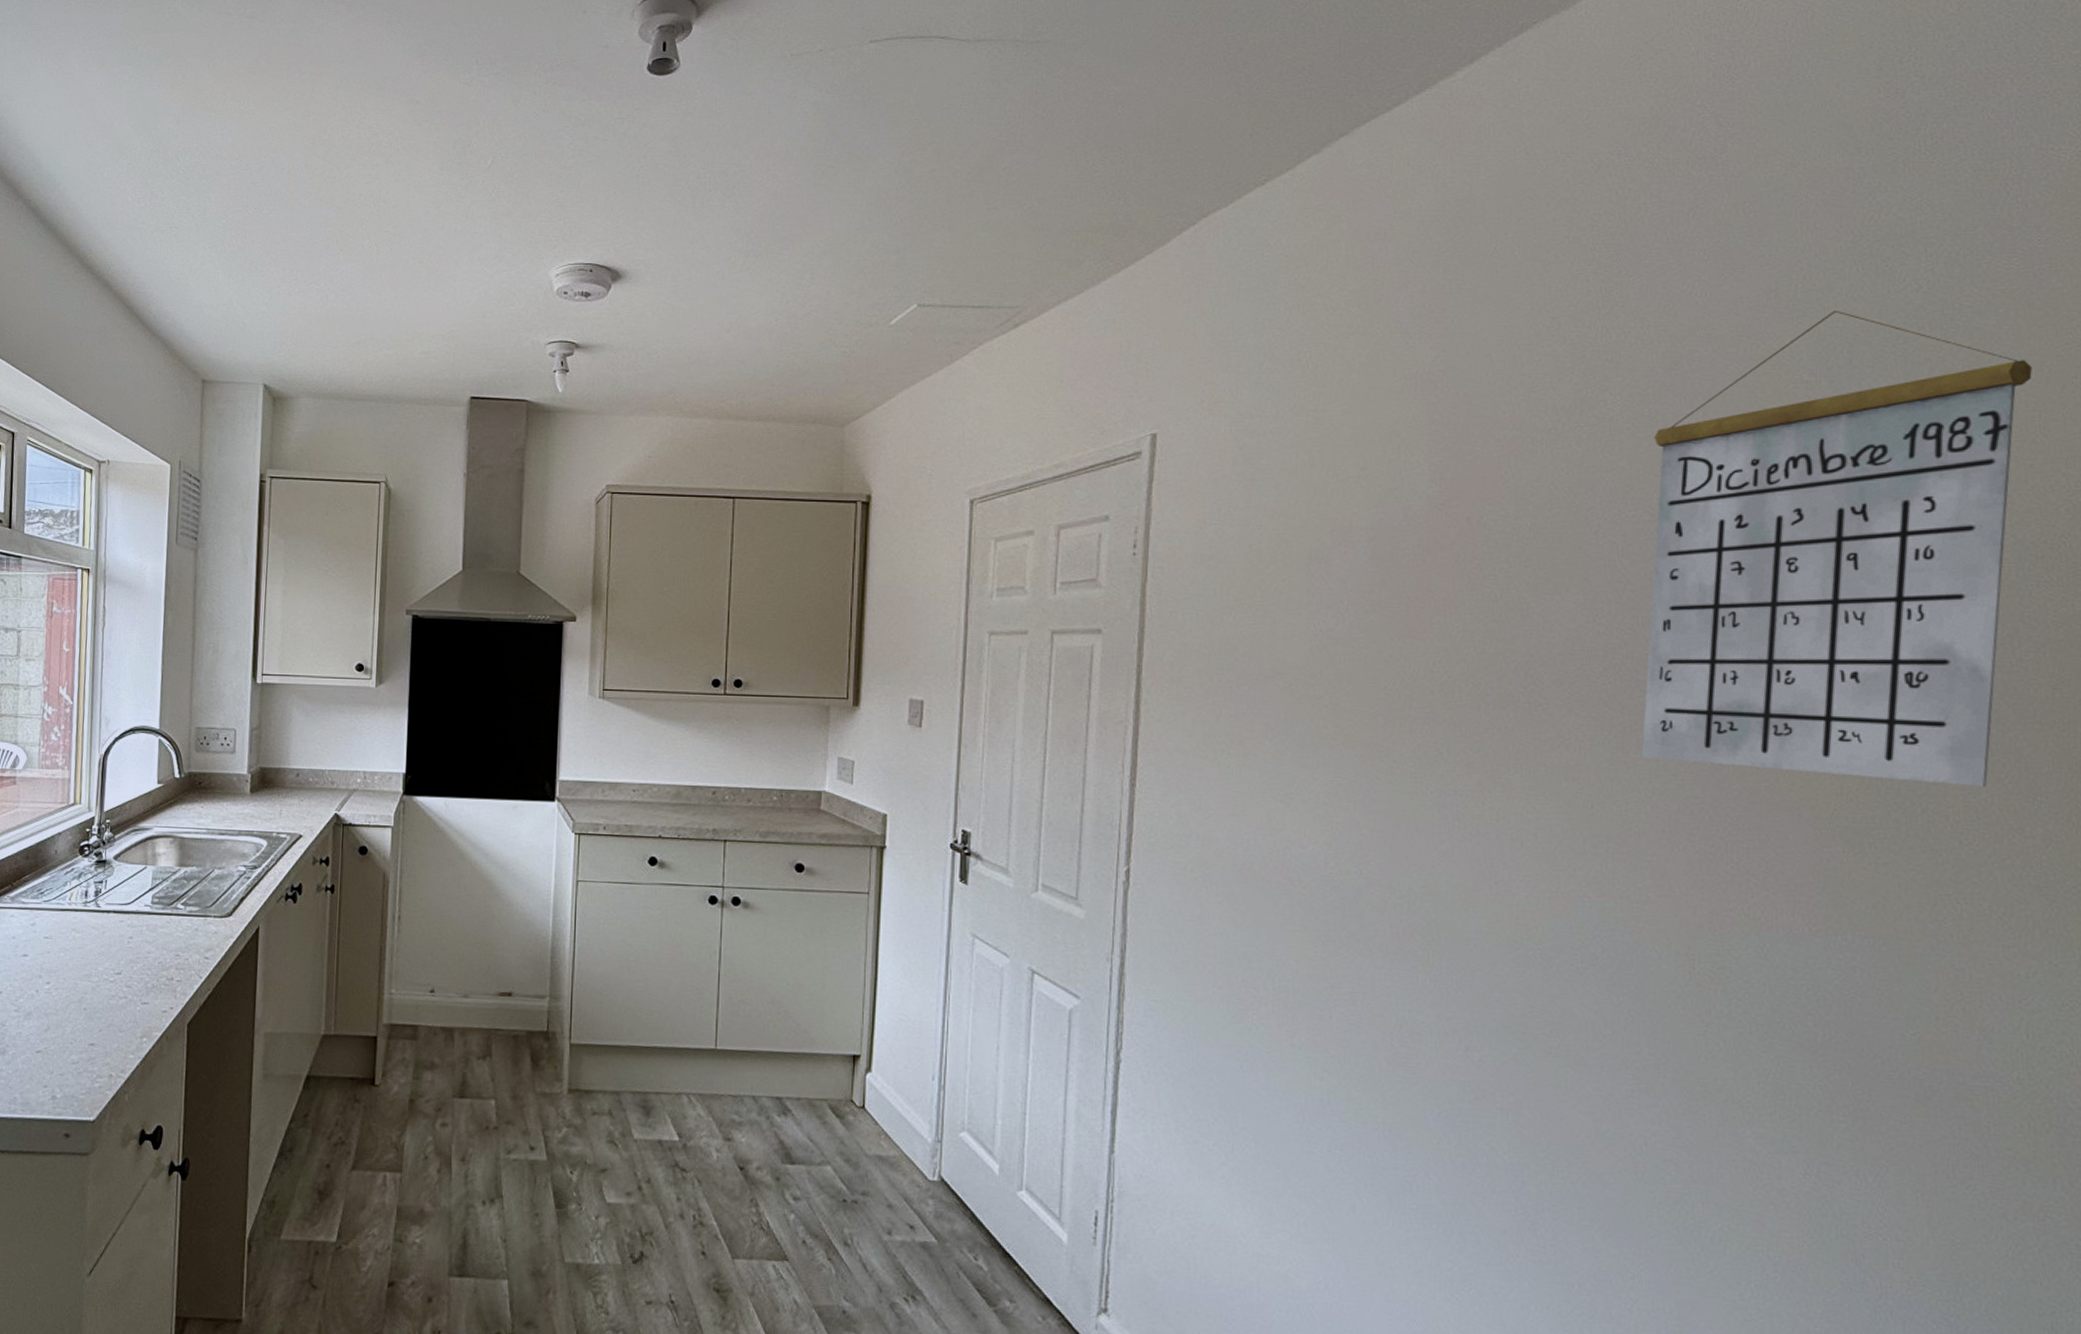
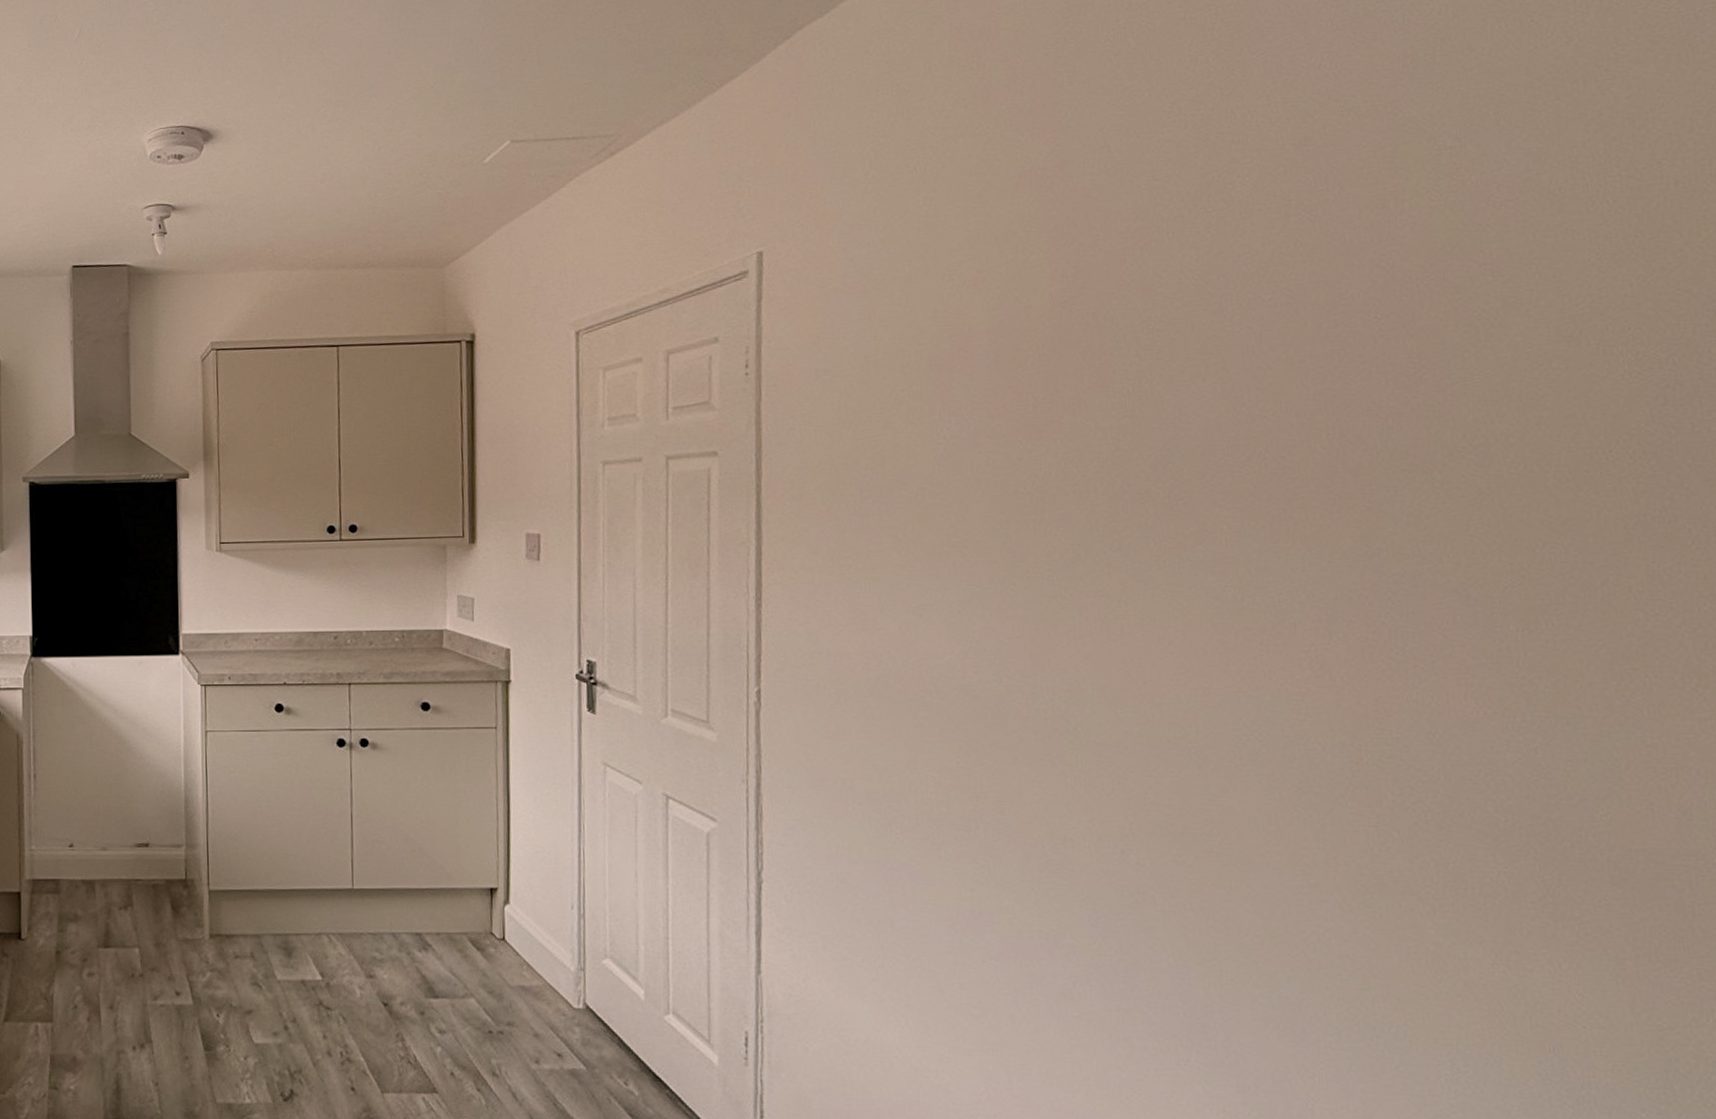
calendar: present [1641,310,2032,787] -> none [1288,70,1700,555]

